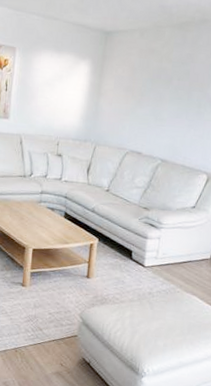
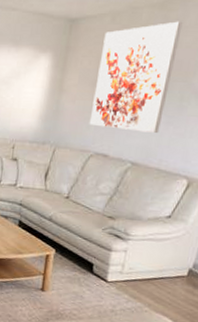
wall art: none [124,40,198,134] -> present [89,21,183,133]

